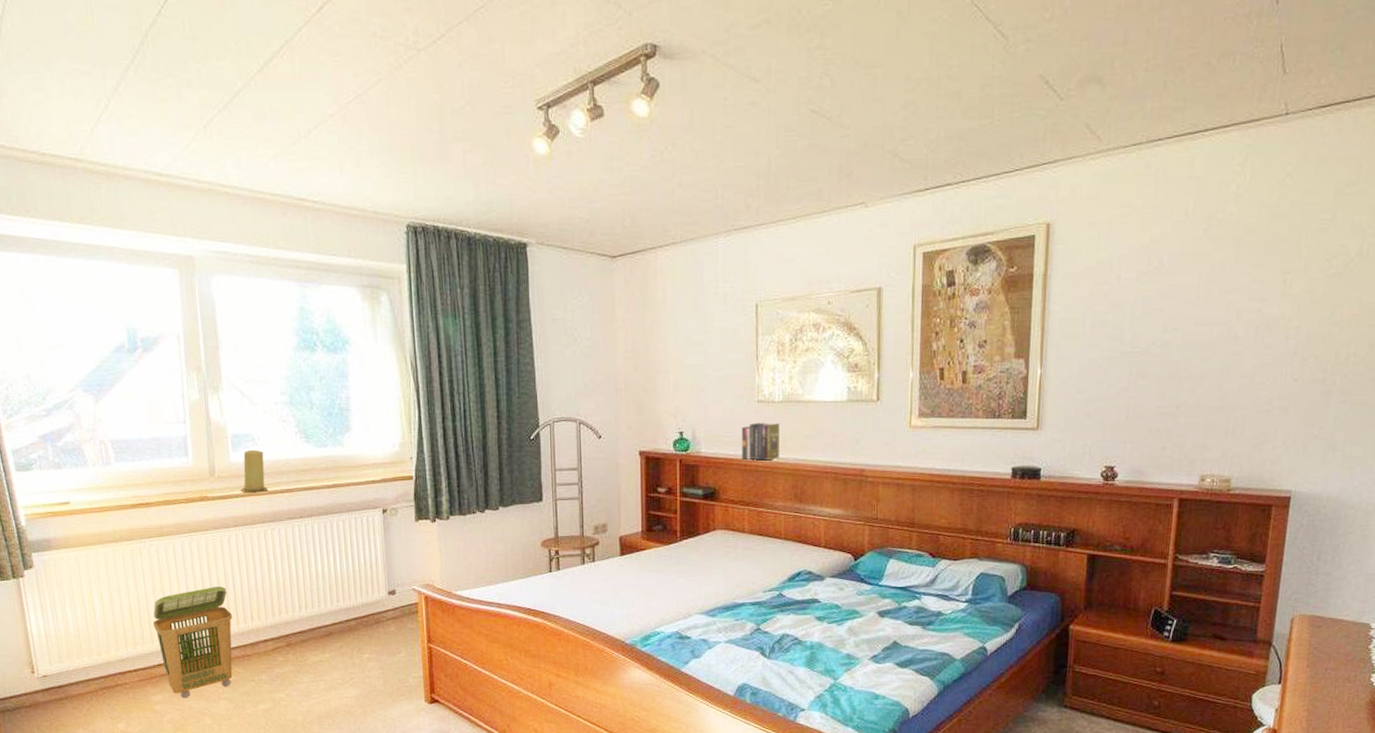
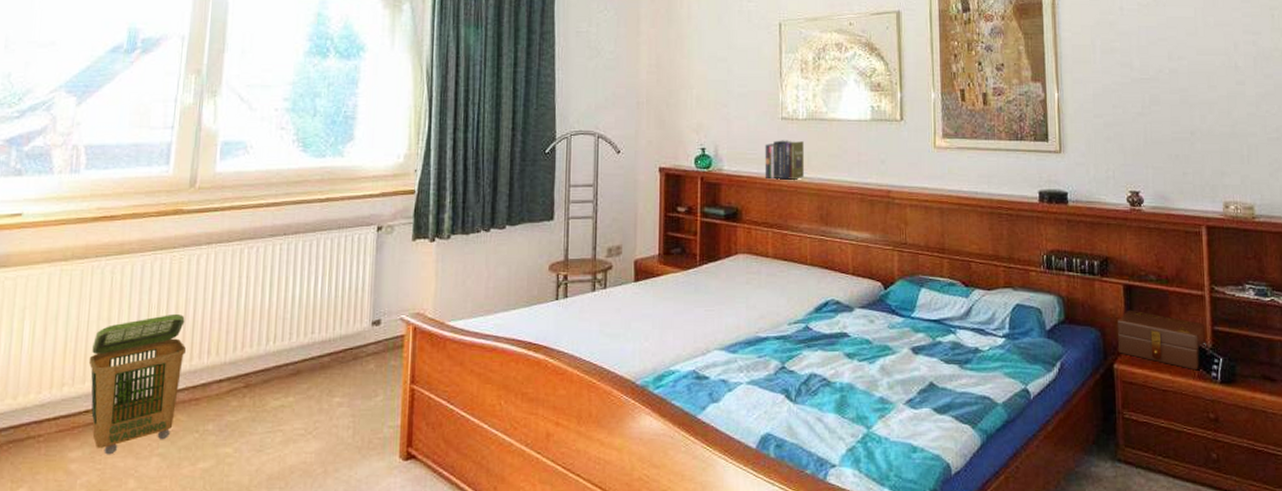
candle: present [241,449,268,493] -> none [222,158,254,206]
jewelry box: none [1075,577,1164,631] -> present [1116,310,1206,371]

